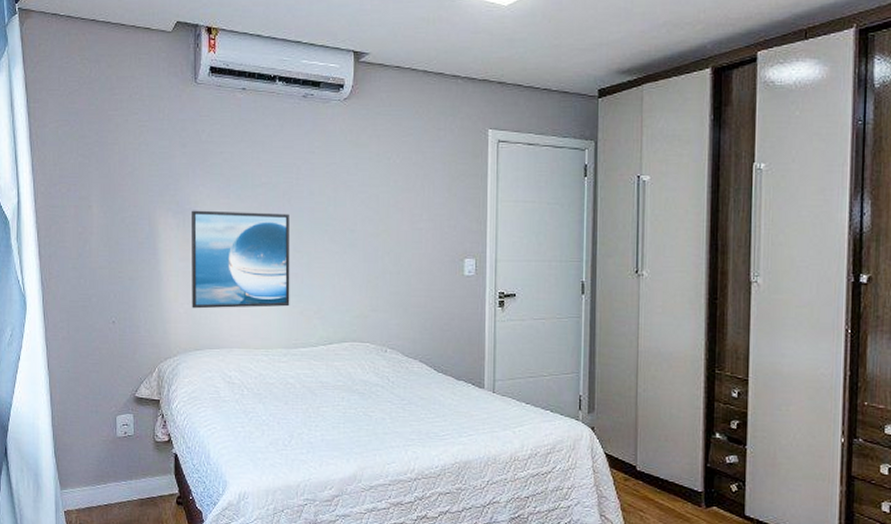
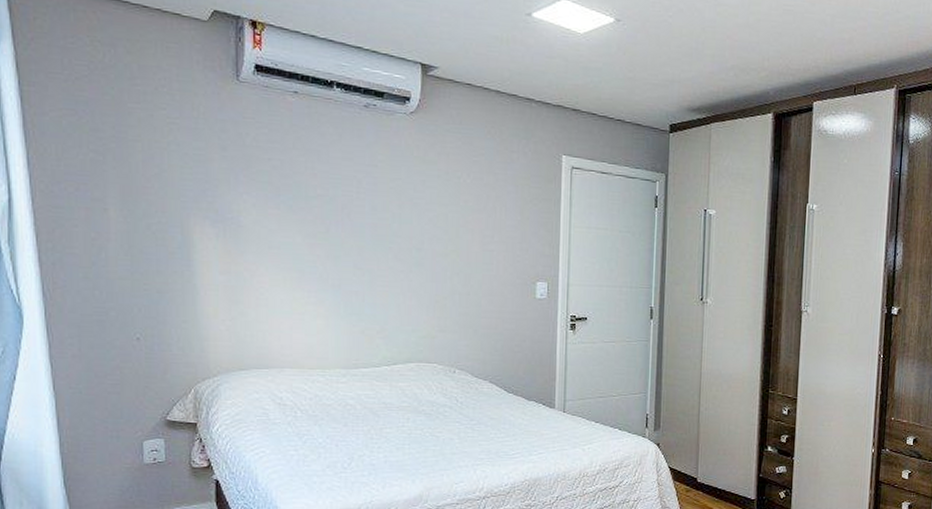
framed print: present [192,210,290,309] -> none [234,219,350,326]

